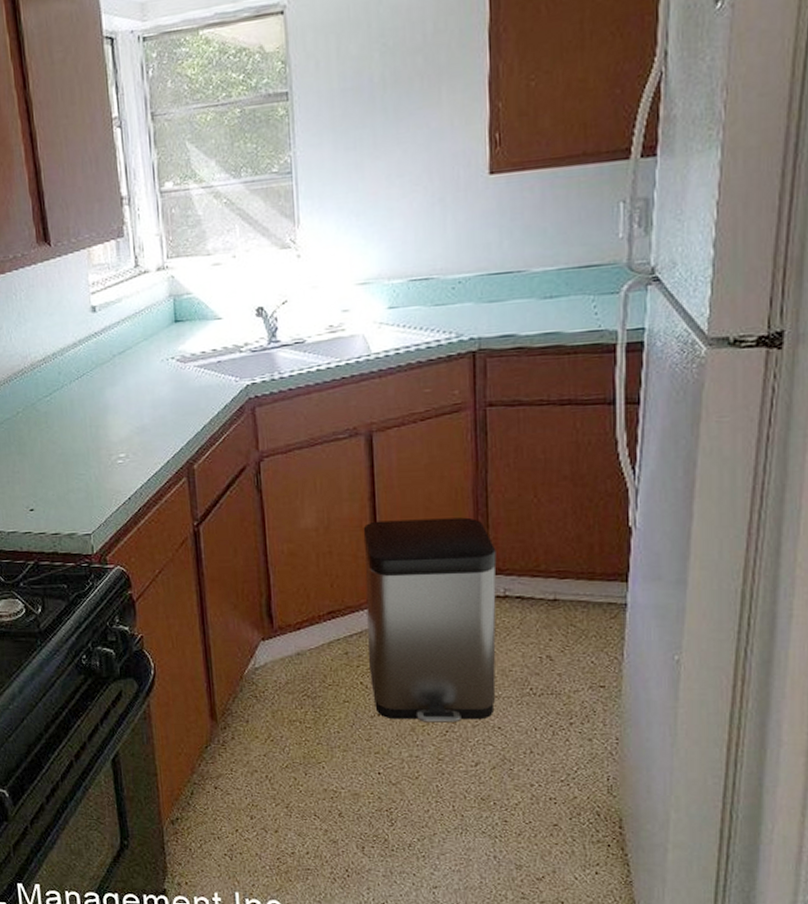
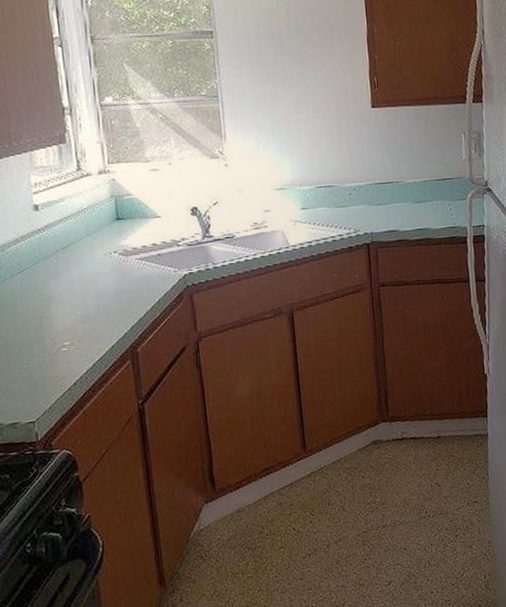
pedal bin: present [363,517,497,723] -> none [289,376,401,557]

